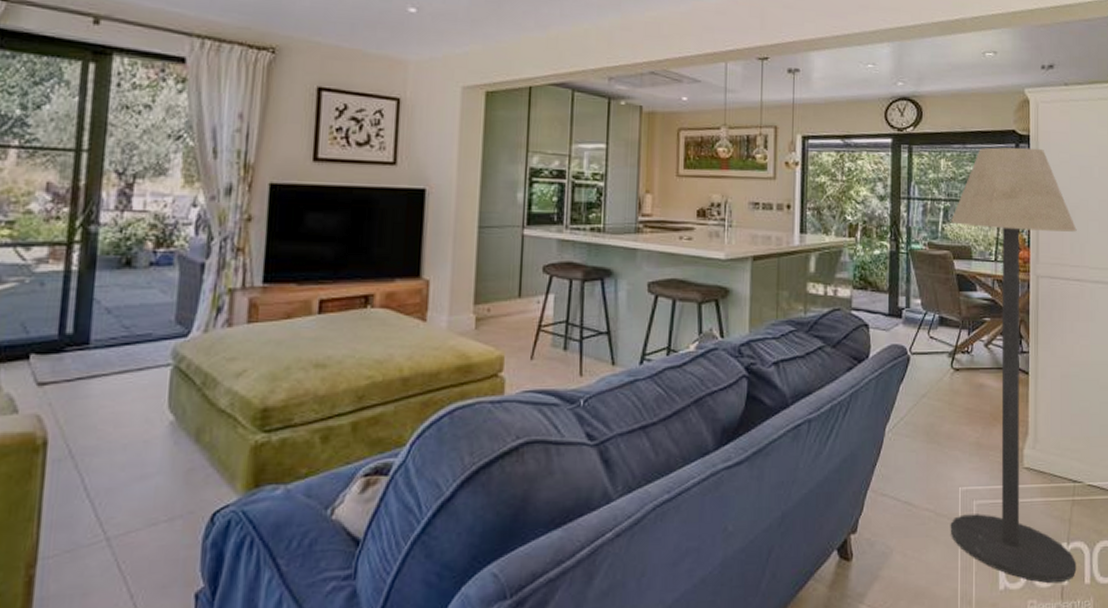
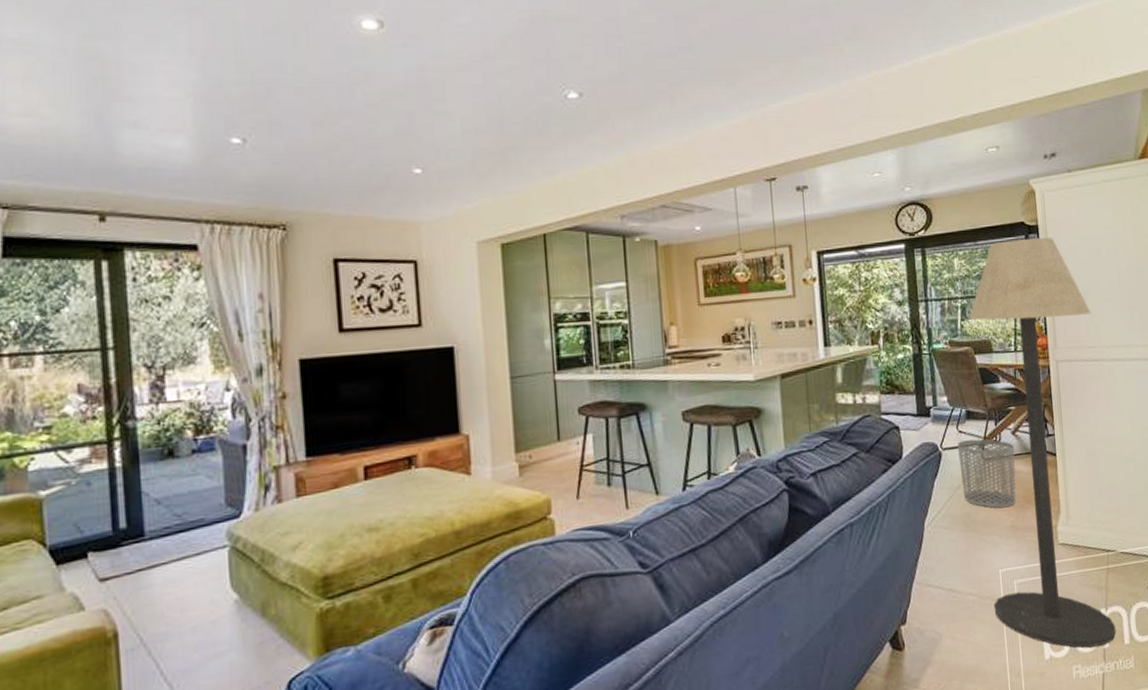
waste bin: none [926,347,986,423] -> present [957,439,1016,509]

